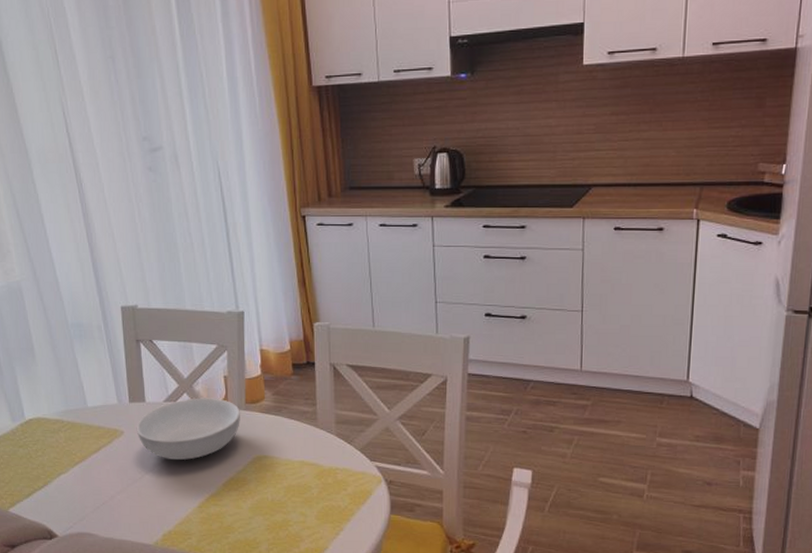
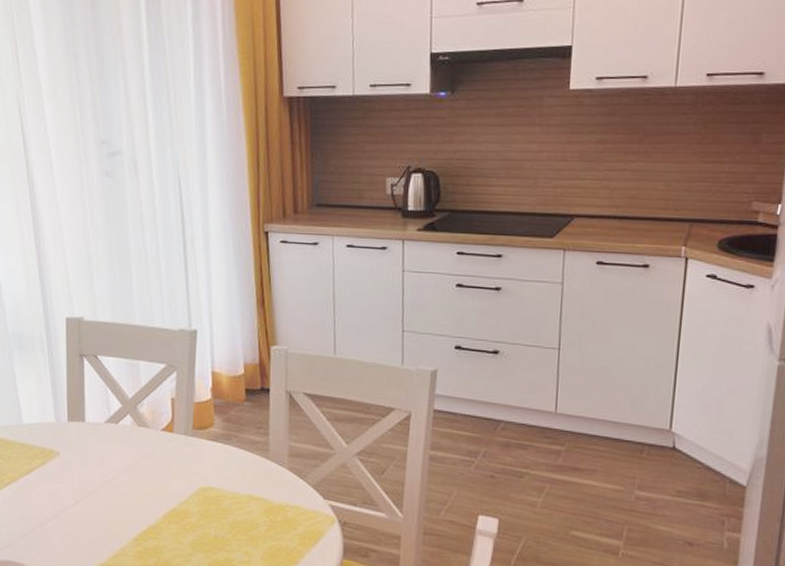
serving bowl: present [136,398,240,460] -> none [73,420,186,487]

